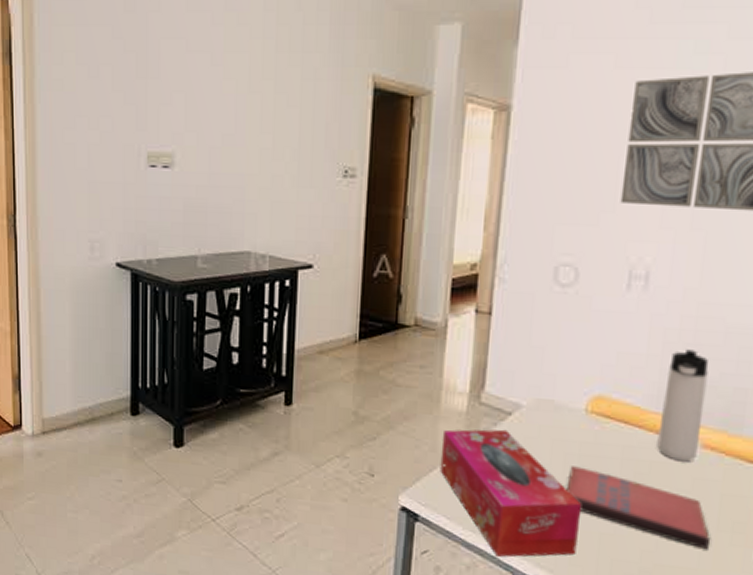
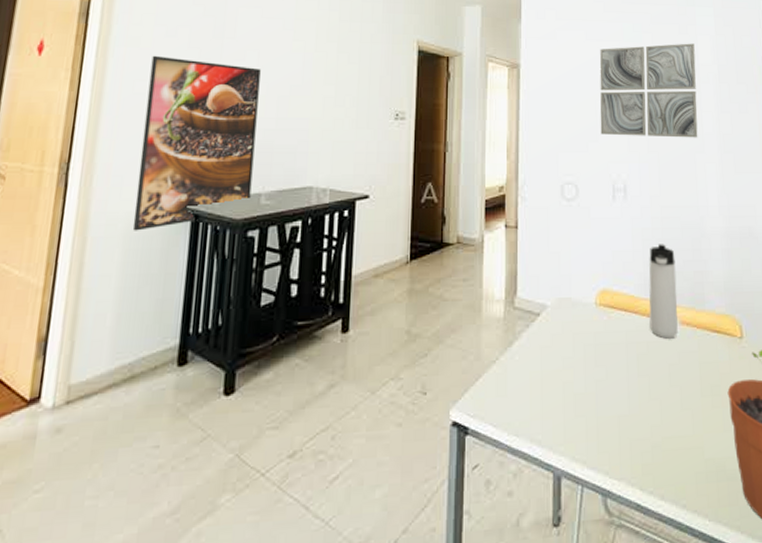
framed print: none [77,100,189,286] -> present [132,55,261,231]
tissue box: present [440,429,582,558] -> none [485,330,603,459]
paperback book: present [566,466,710,550] -> none [588,355,698,416]

